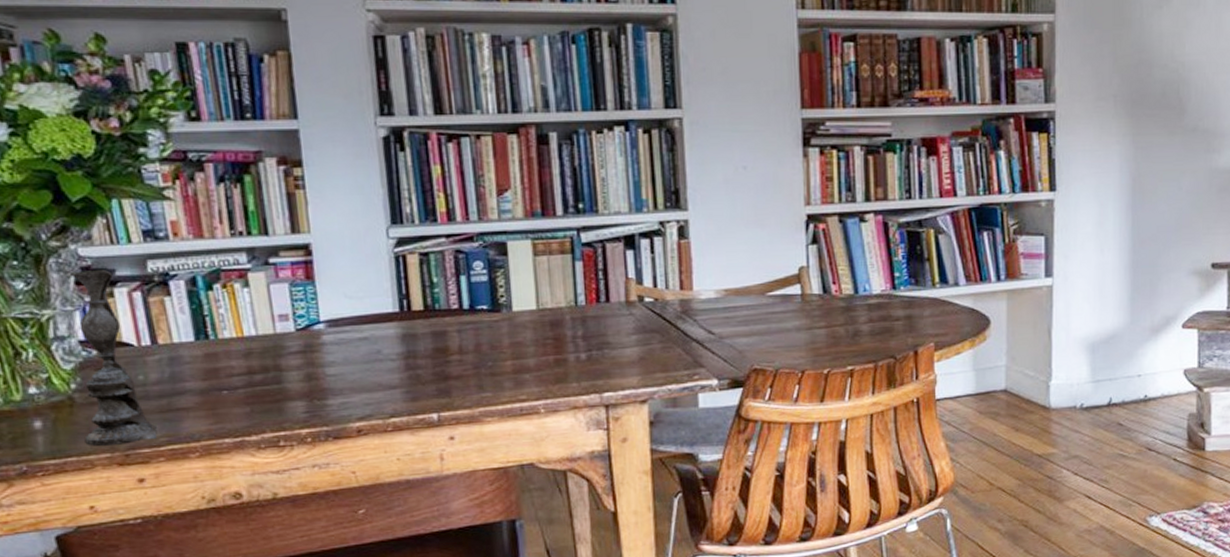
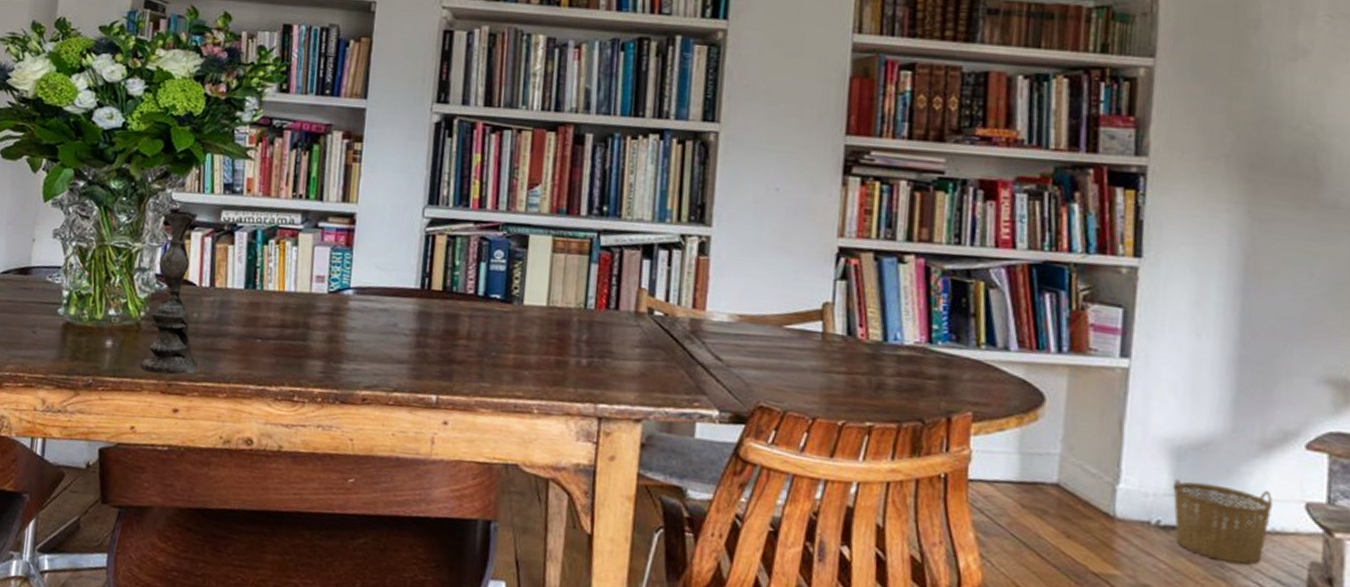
basket: none [1091,366,1161,426] -> present [1172,479,1272,565]

